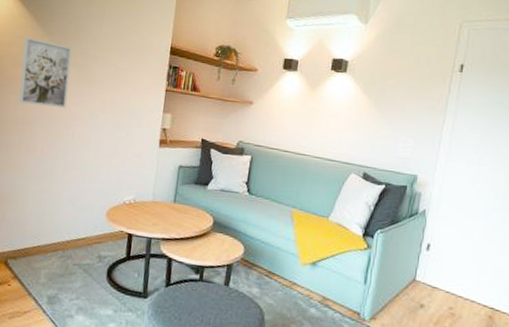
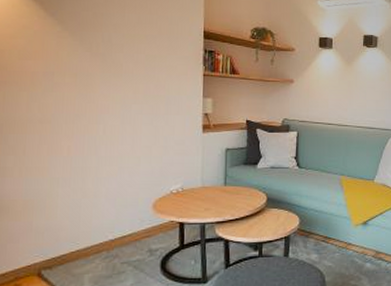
wall art: present [18,37,73,108] -> none [30,27,93,101]

